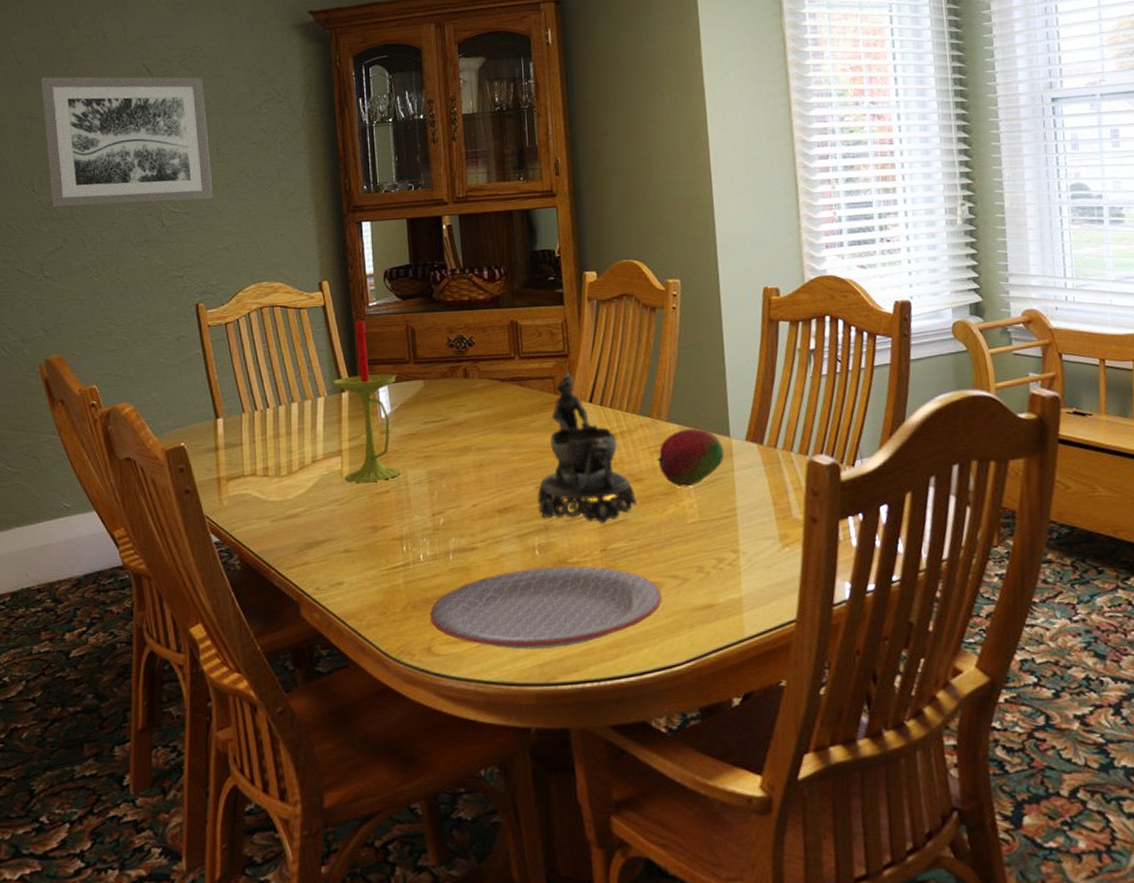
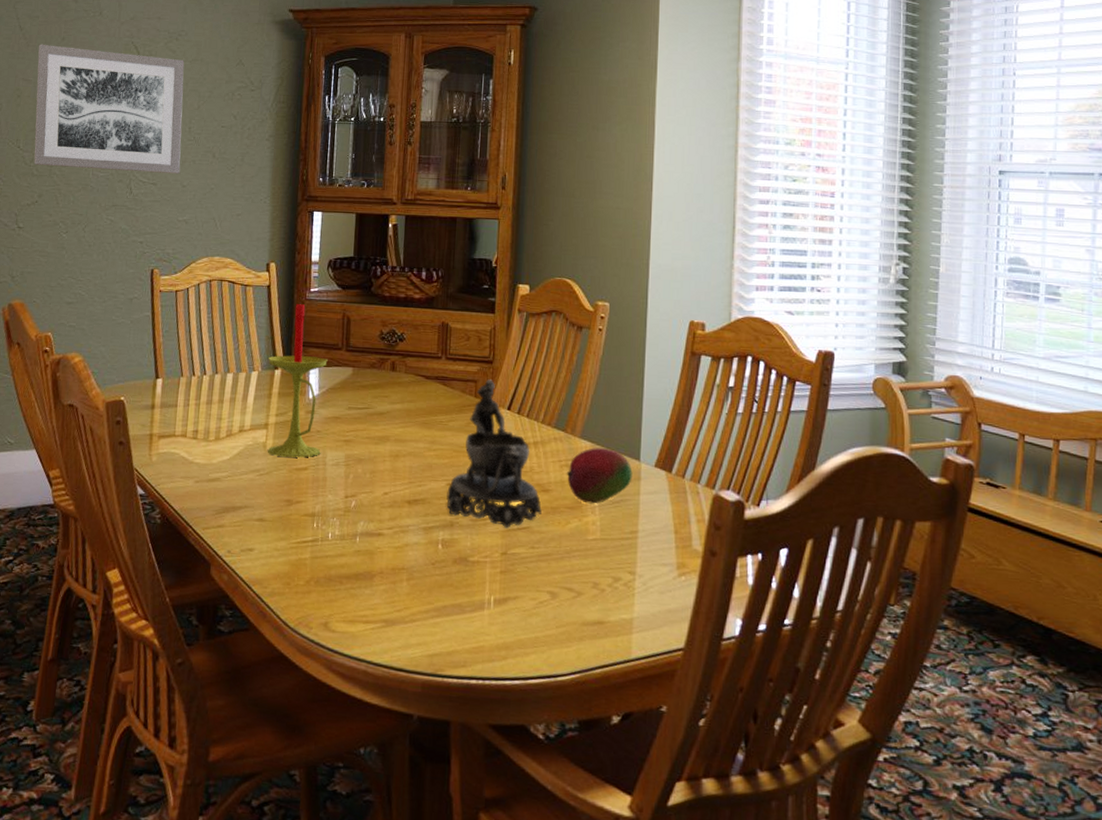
plate: present [429,566,662,650] -> none [330,561,555,642]

